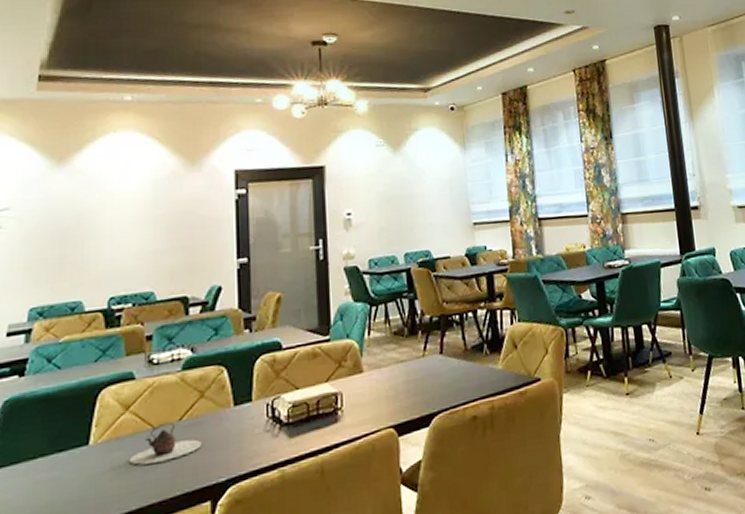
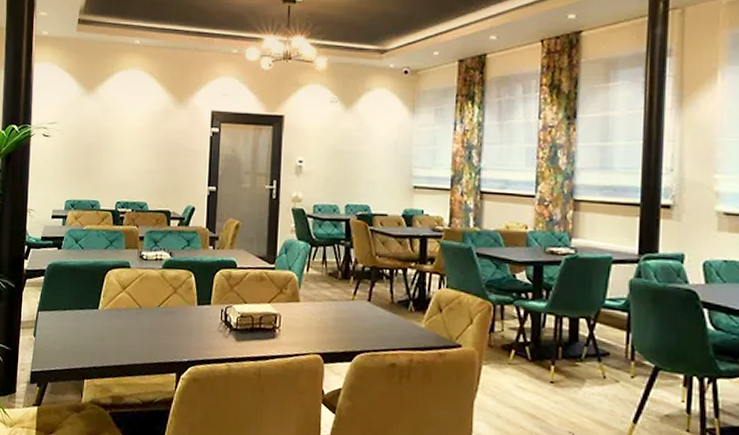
teapot: present [128,421,202,466] -> none [123,305,173,335]

